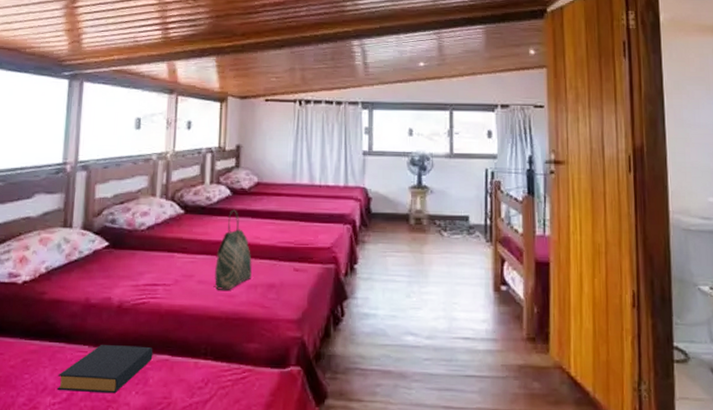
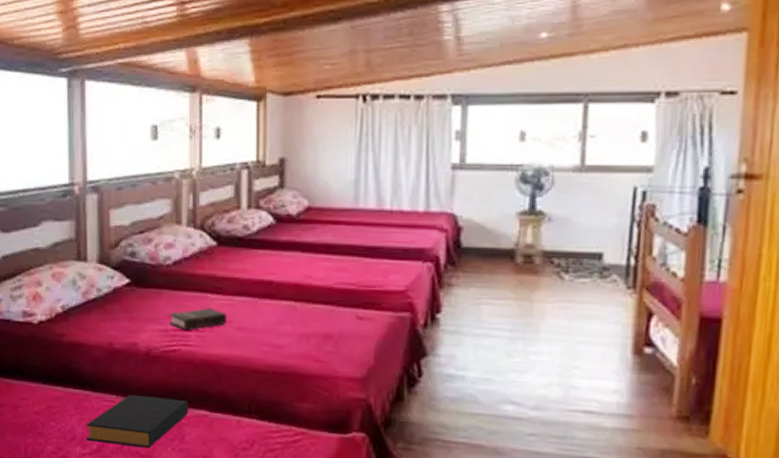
hardback book: none [140,265,190,285] -> present [169,307,227,330]
tote bag: present [215,209,252,290] -> none [257,241,303,340]

